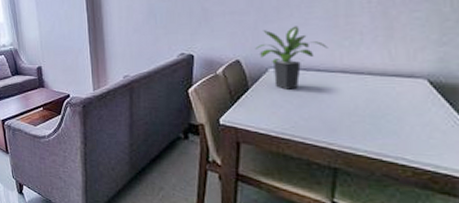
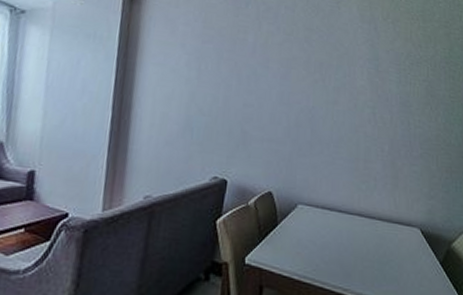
potted plant: present [255,26,328,90] -> none [288,163,350,229]

